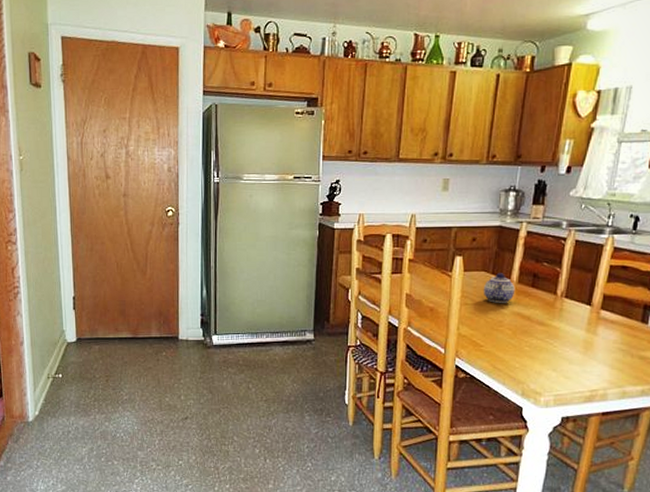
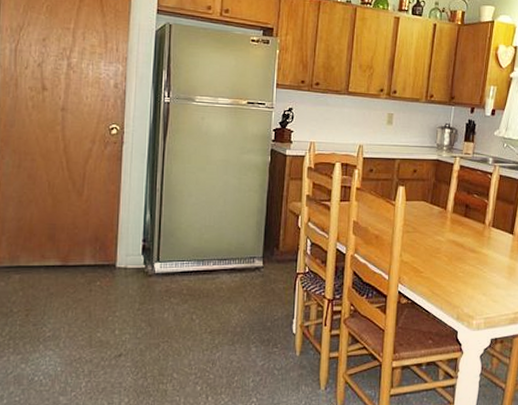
teapot: present [483,273,515,303] -> none [422,203,451,231]

